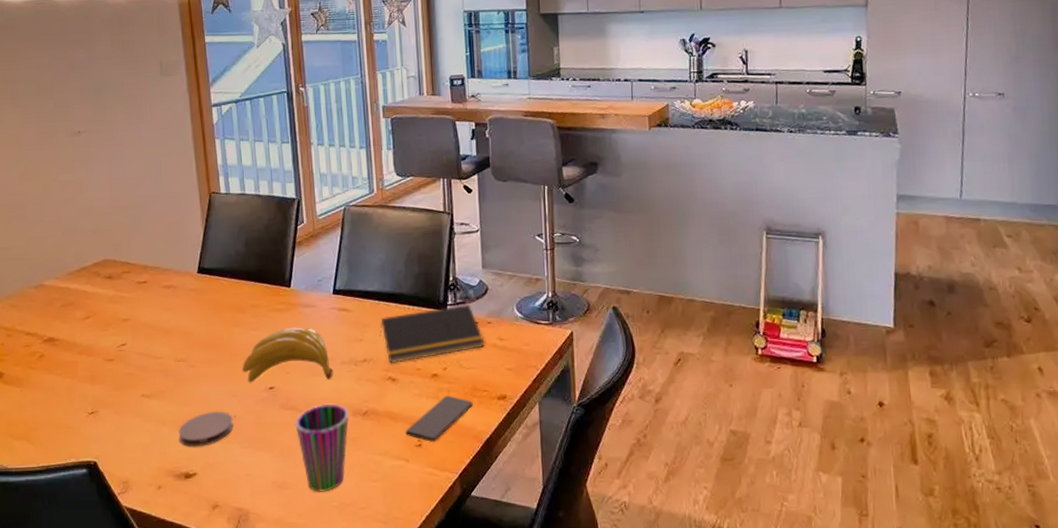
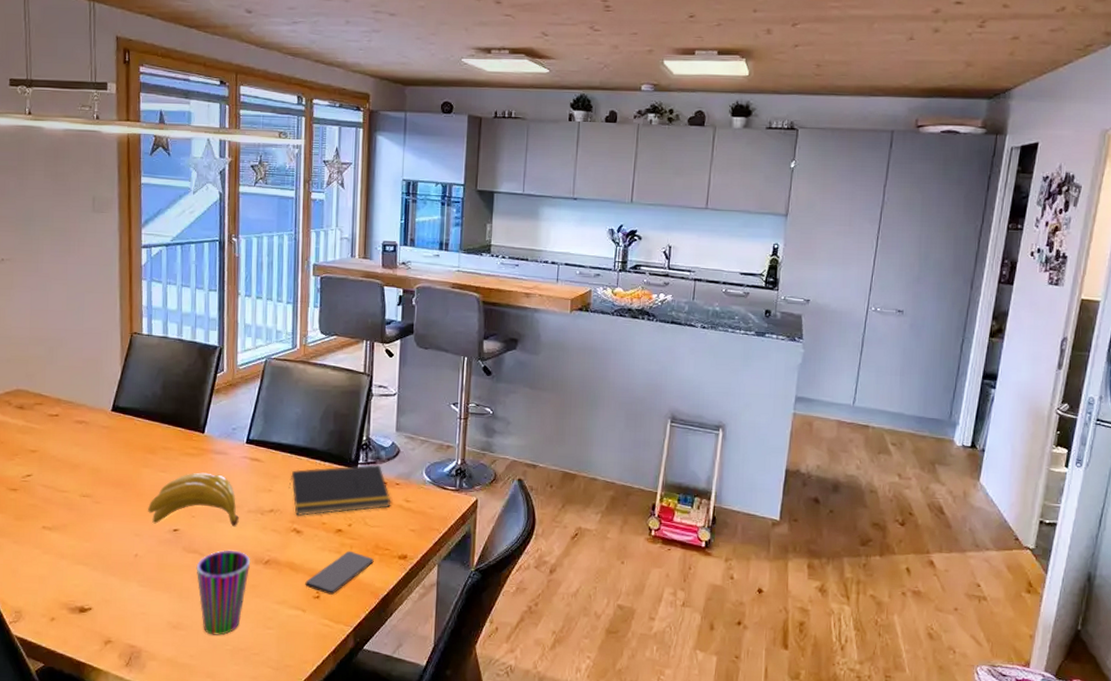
coaster: present [178,411,233,447] -> none [77,548,134,583]

